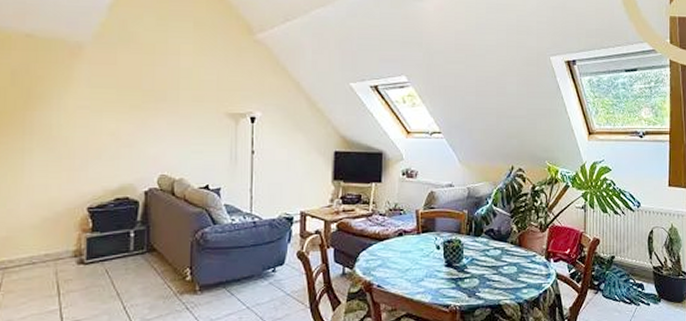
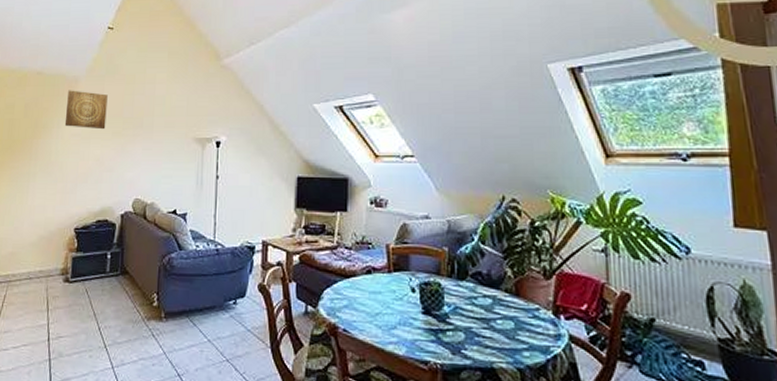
wall art: none [67,57,122,102] -> present [64,90,108,130]

